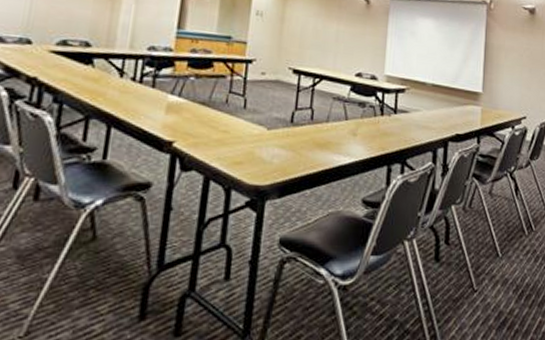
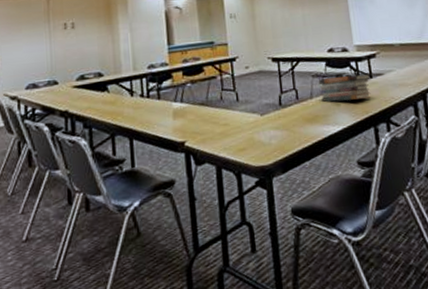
book stack: none [337,103,396,134] -> present [318,74,371,102]

